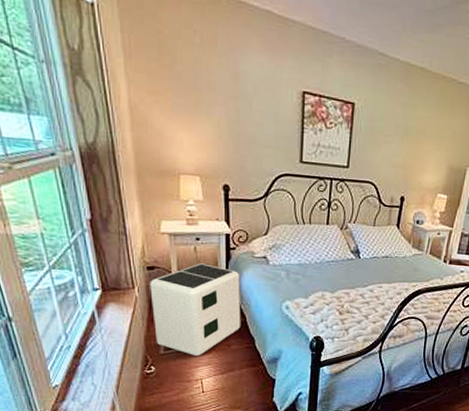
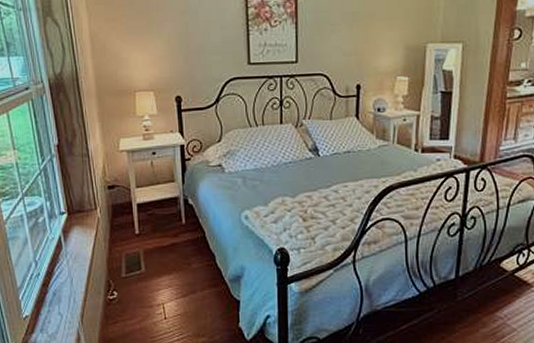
air purifier: present [150,263,241,356] -> none [111,178,200,277]

